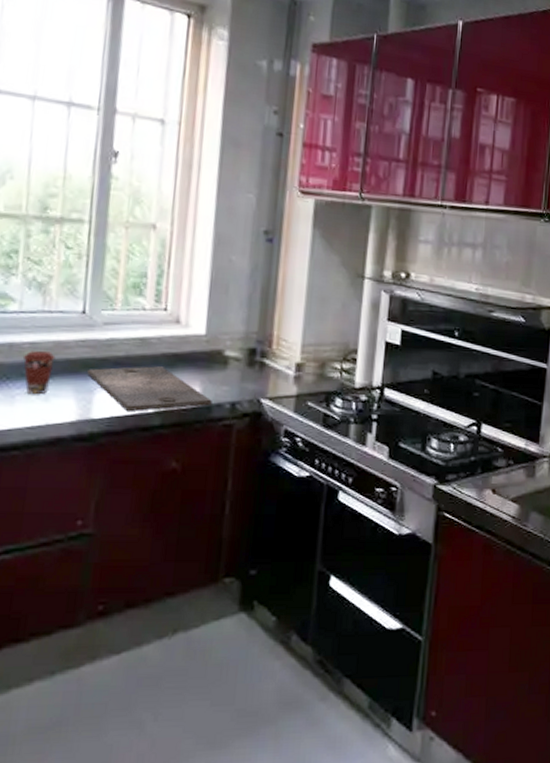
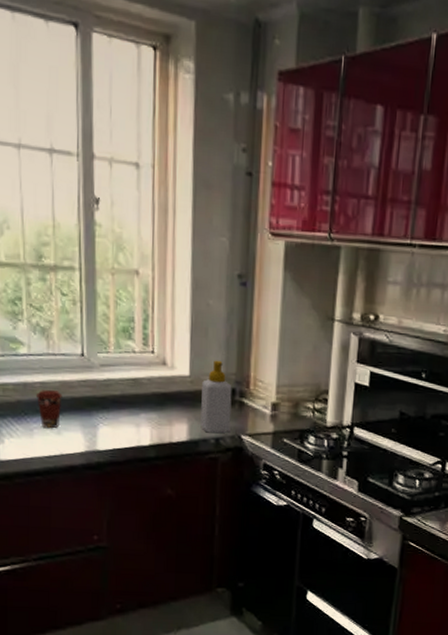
cutting board: present [87,366,212,411] -> none [91,404,199,444]
soap bottle: none [215,318,253,397] -> present [200,360,232,433]

